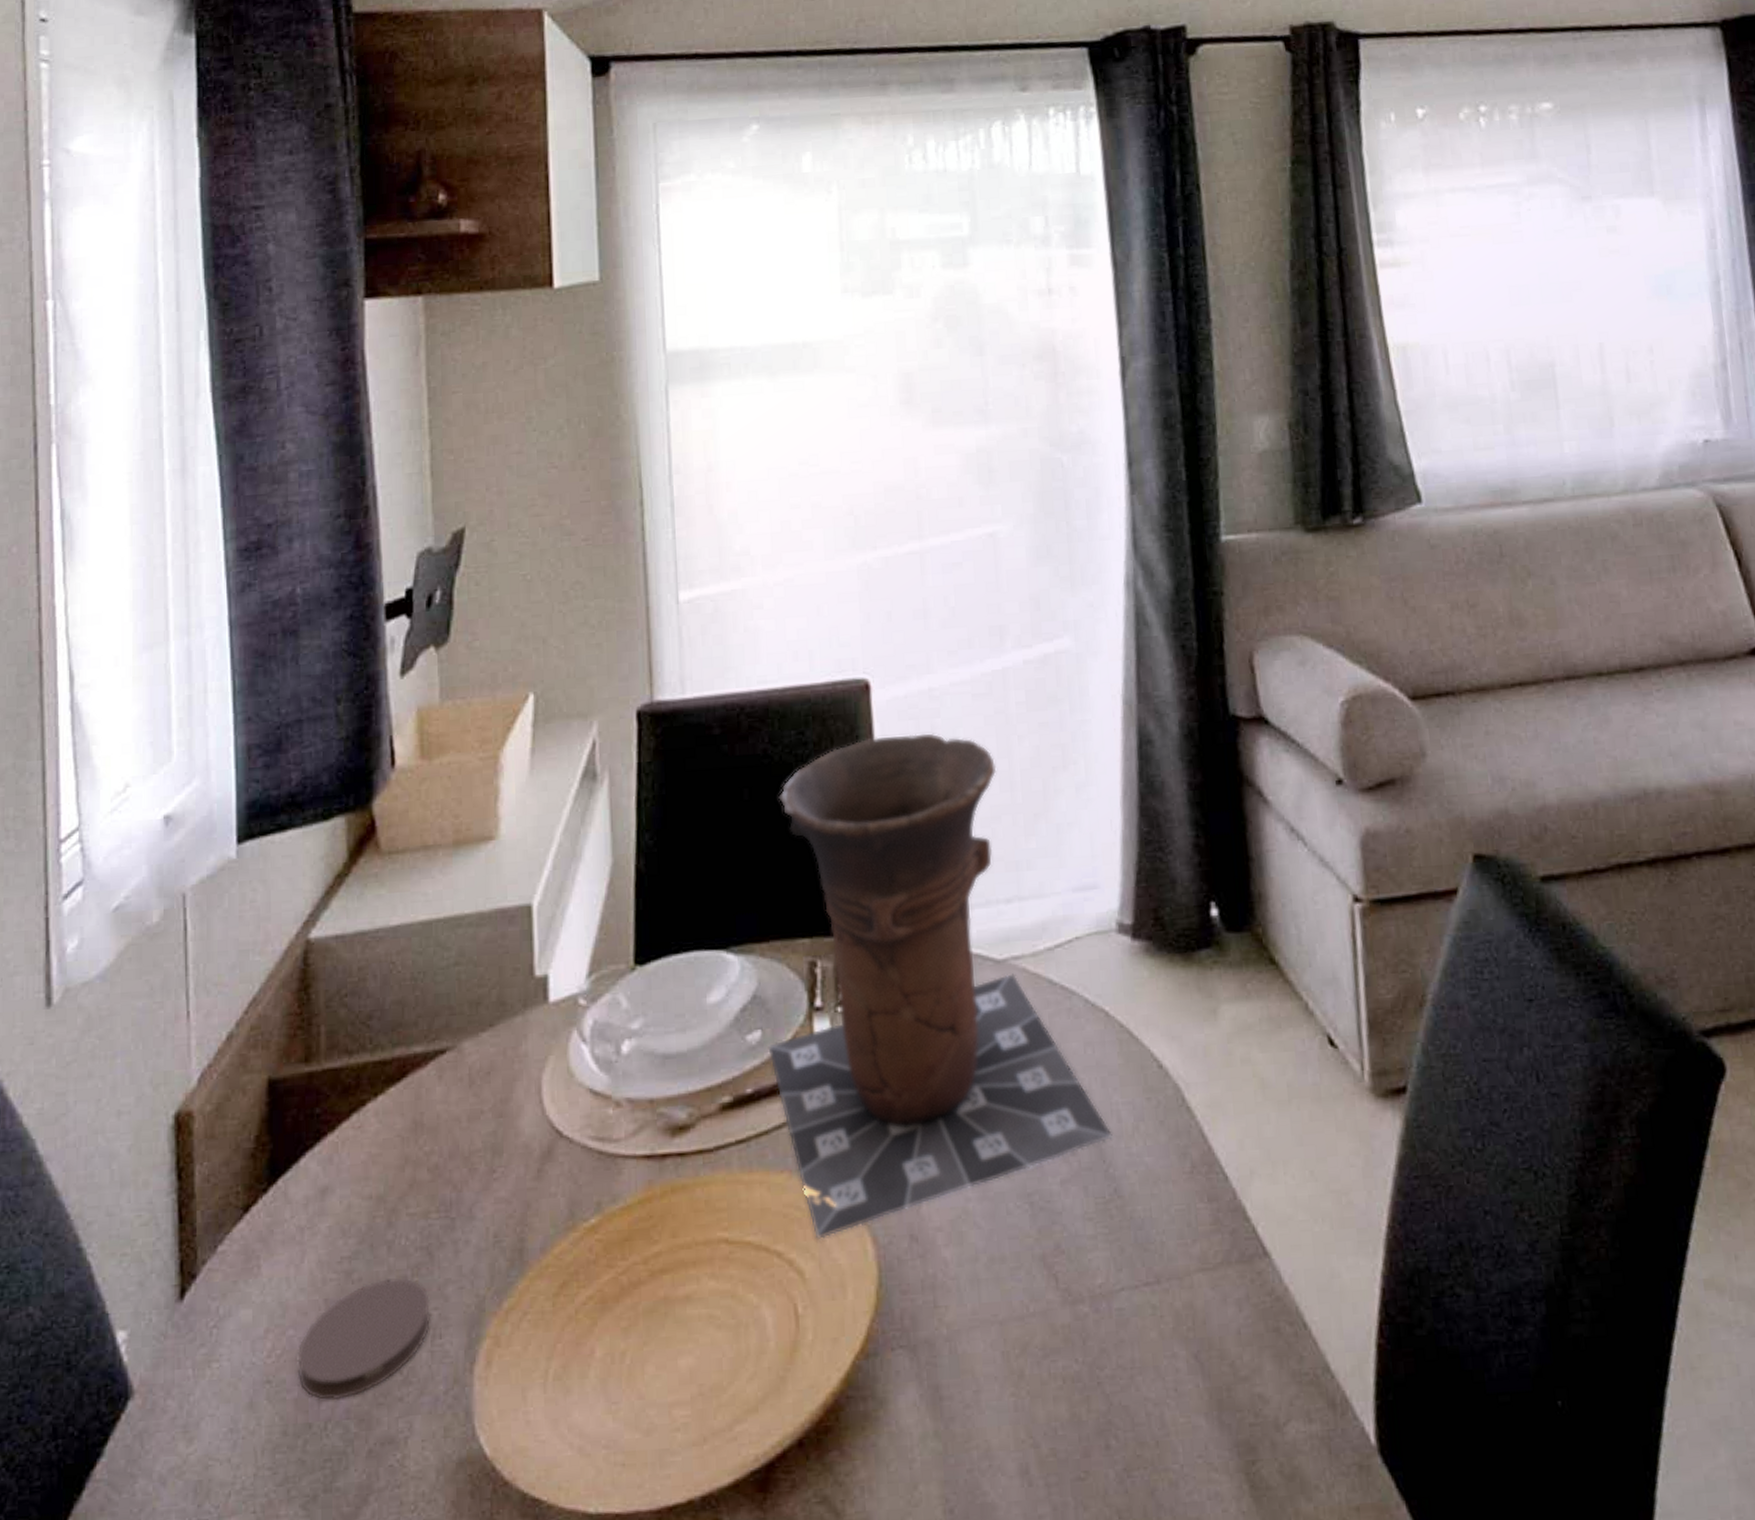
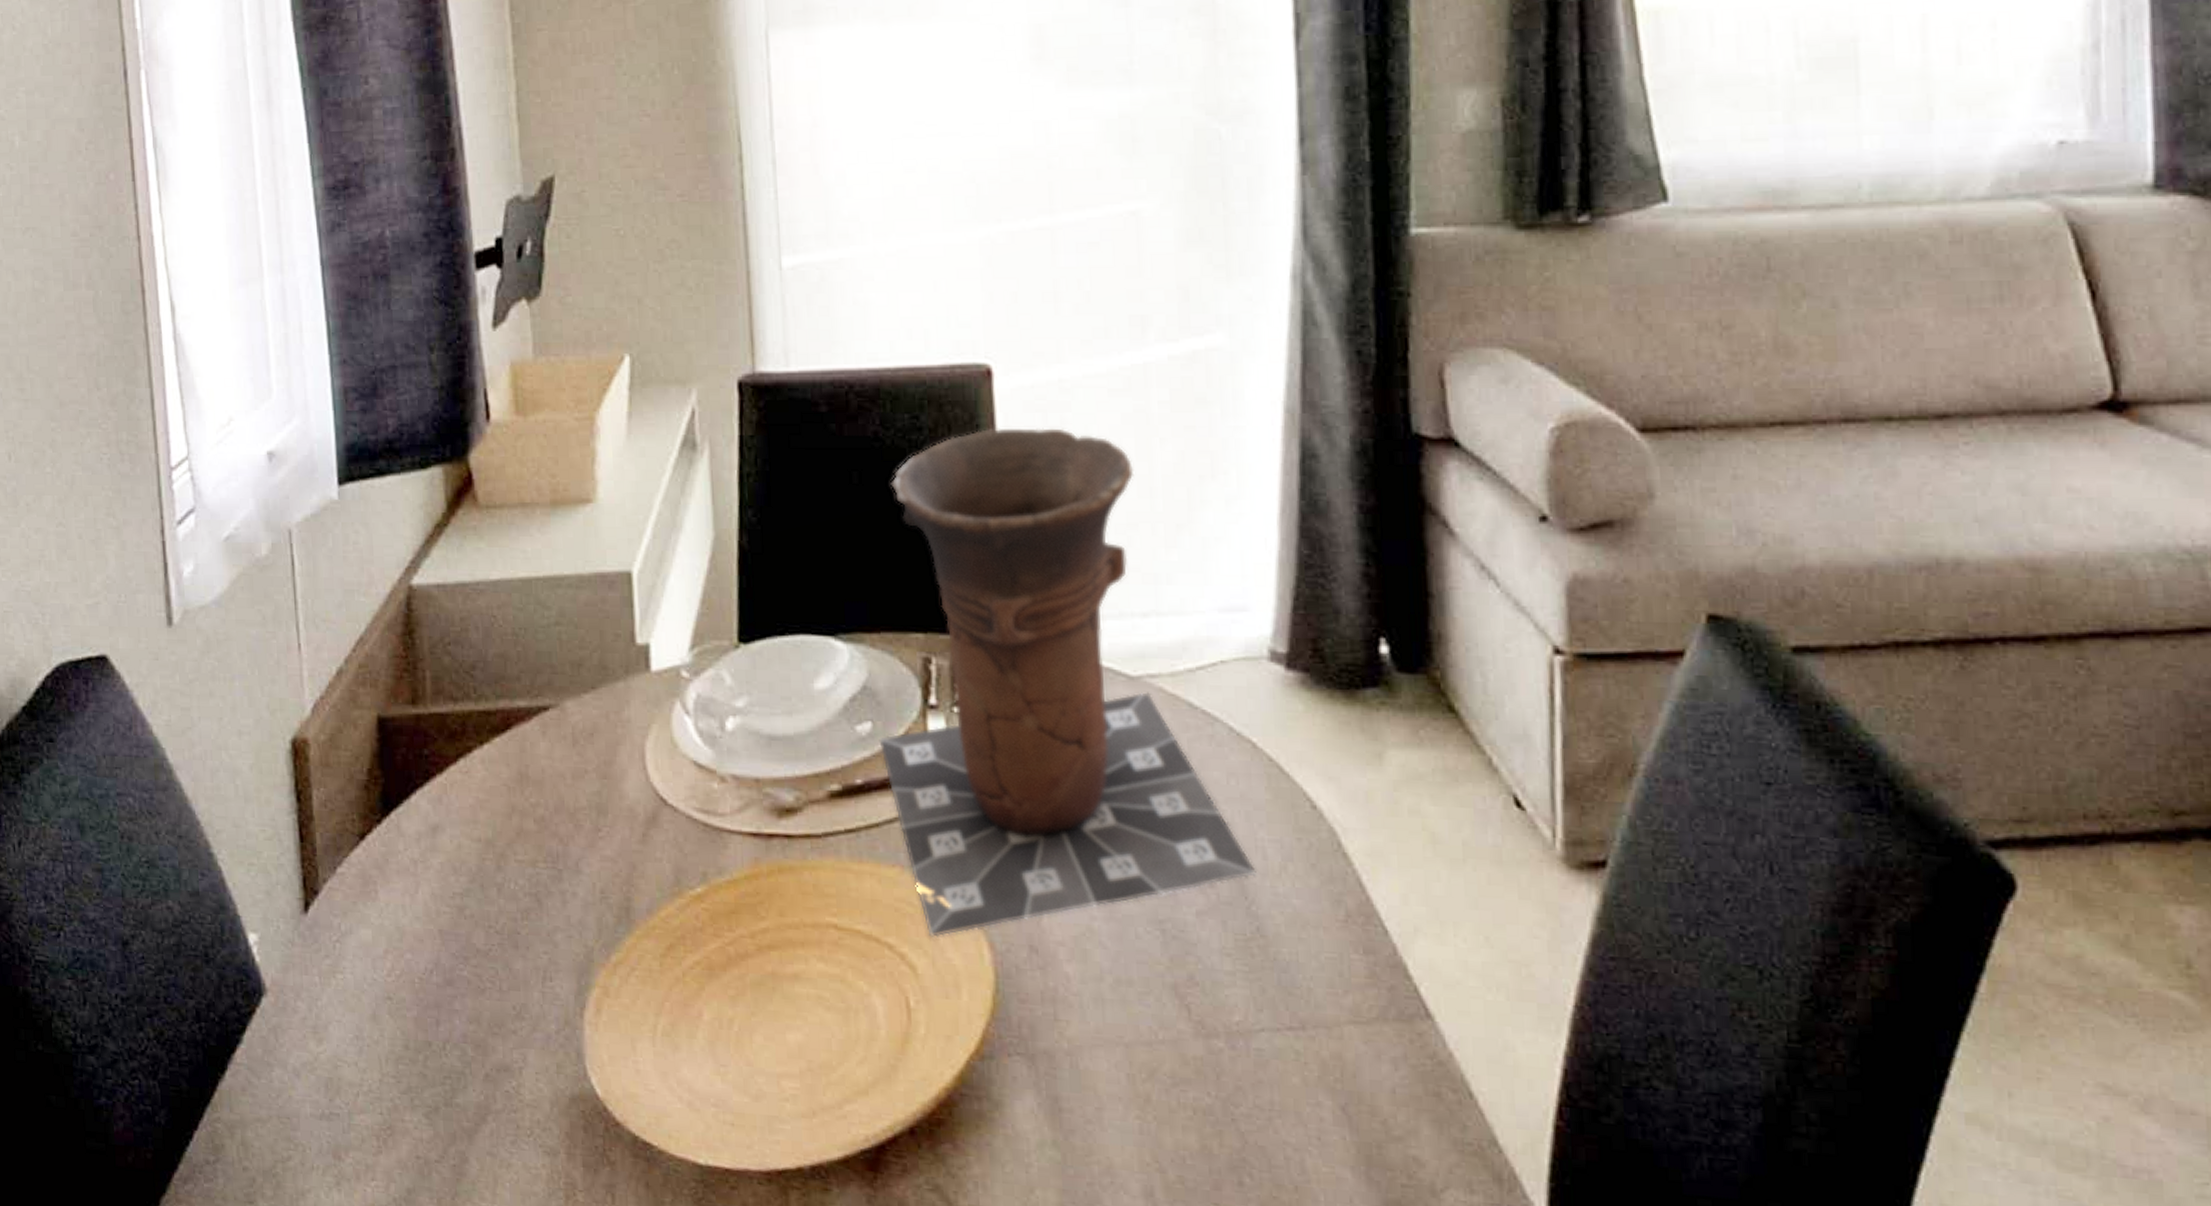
coaster: present [297,1278,432,1401] -> none [415,919,542,1025]

